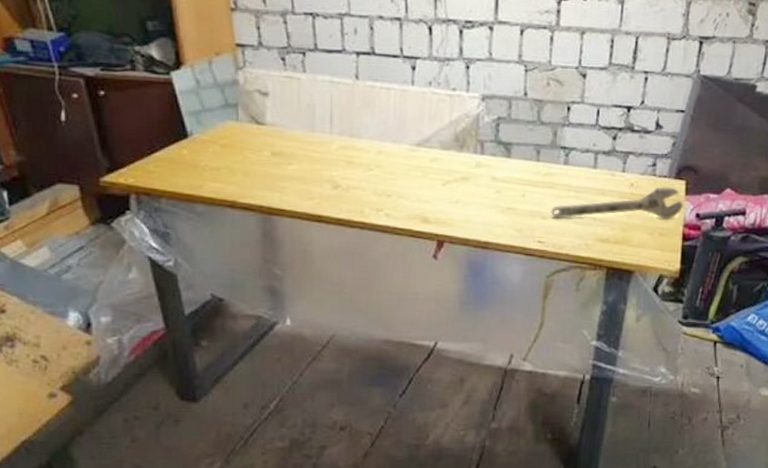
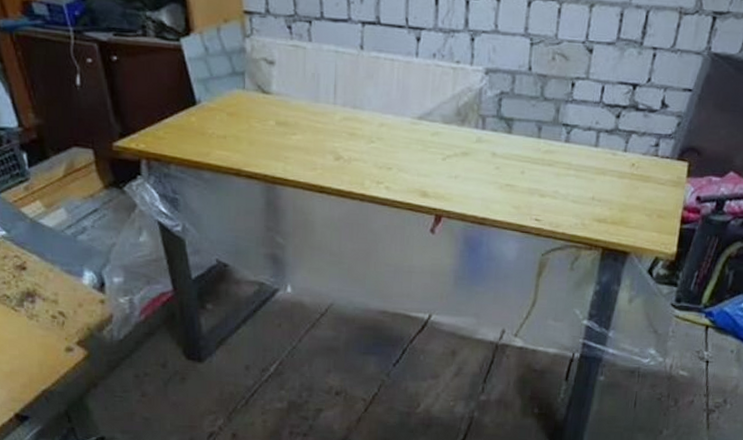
wrench: present [551,187,684,220] -> none [549,168,685,202]

